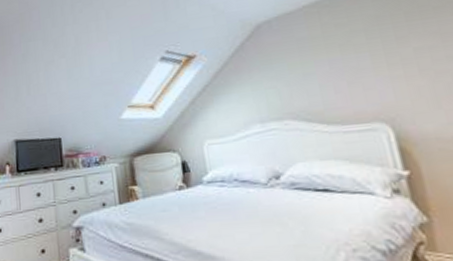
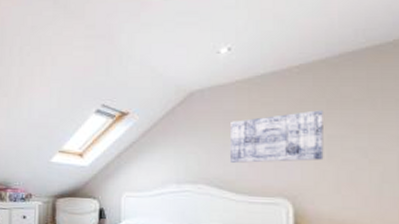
wall art: none [306,23,415,92] -> present [229,110,324,163]

